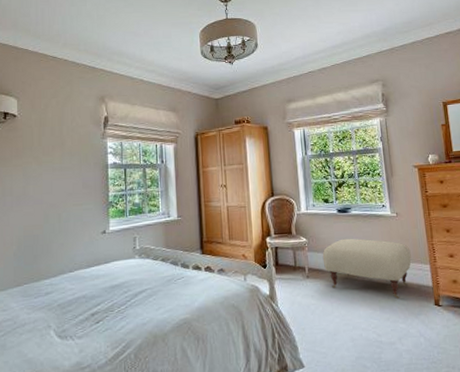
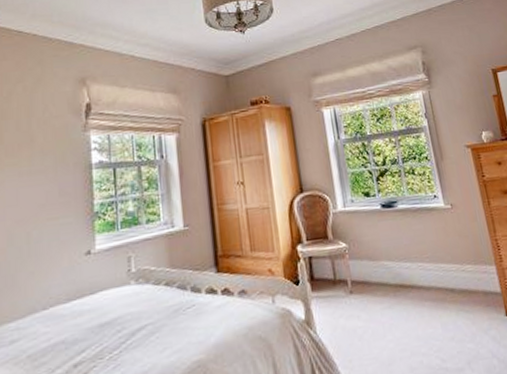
ottoman: present [322,238,412,299] -> none [366,238,474,312]

